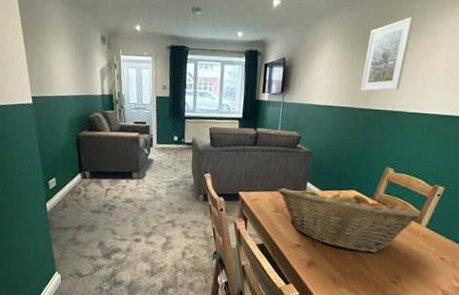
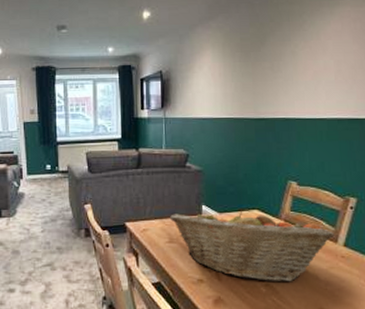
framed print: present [361,17,414,91] -> none [247,19,294,100]

